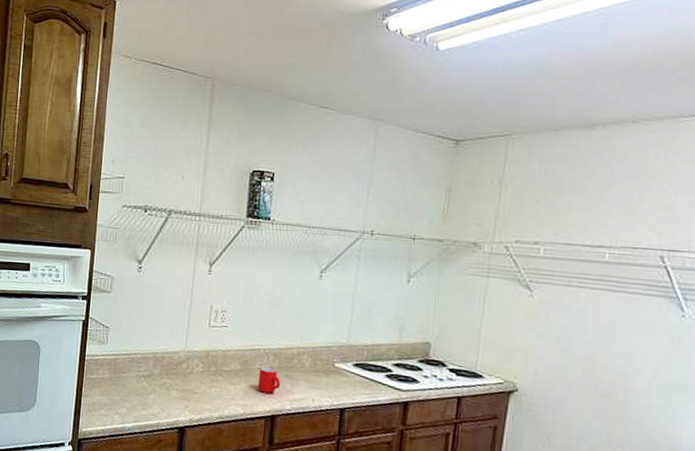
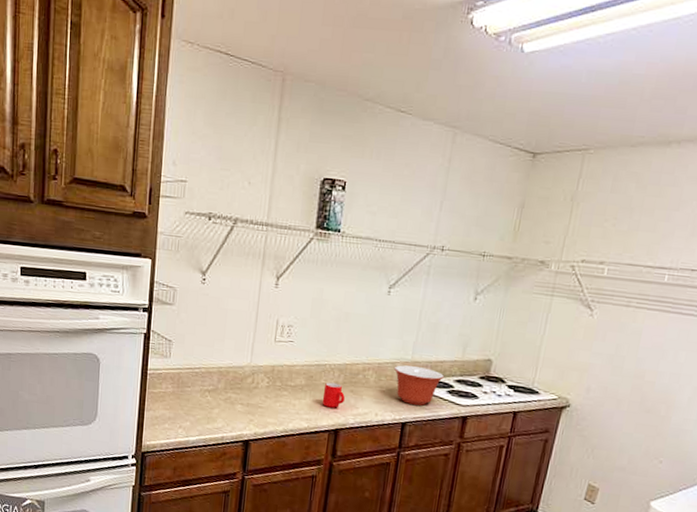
mixing bowl: none [329,349,381,391] -> present [393,365,444,406]

